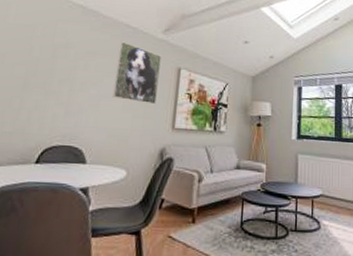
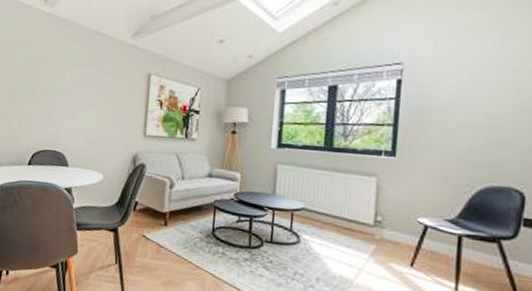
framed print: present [112,41,162,105] -> none [87,49,131,112]

